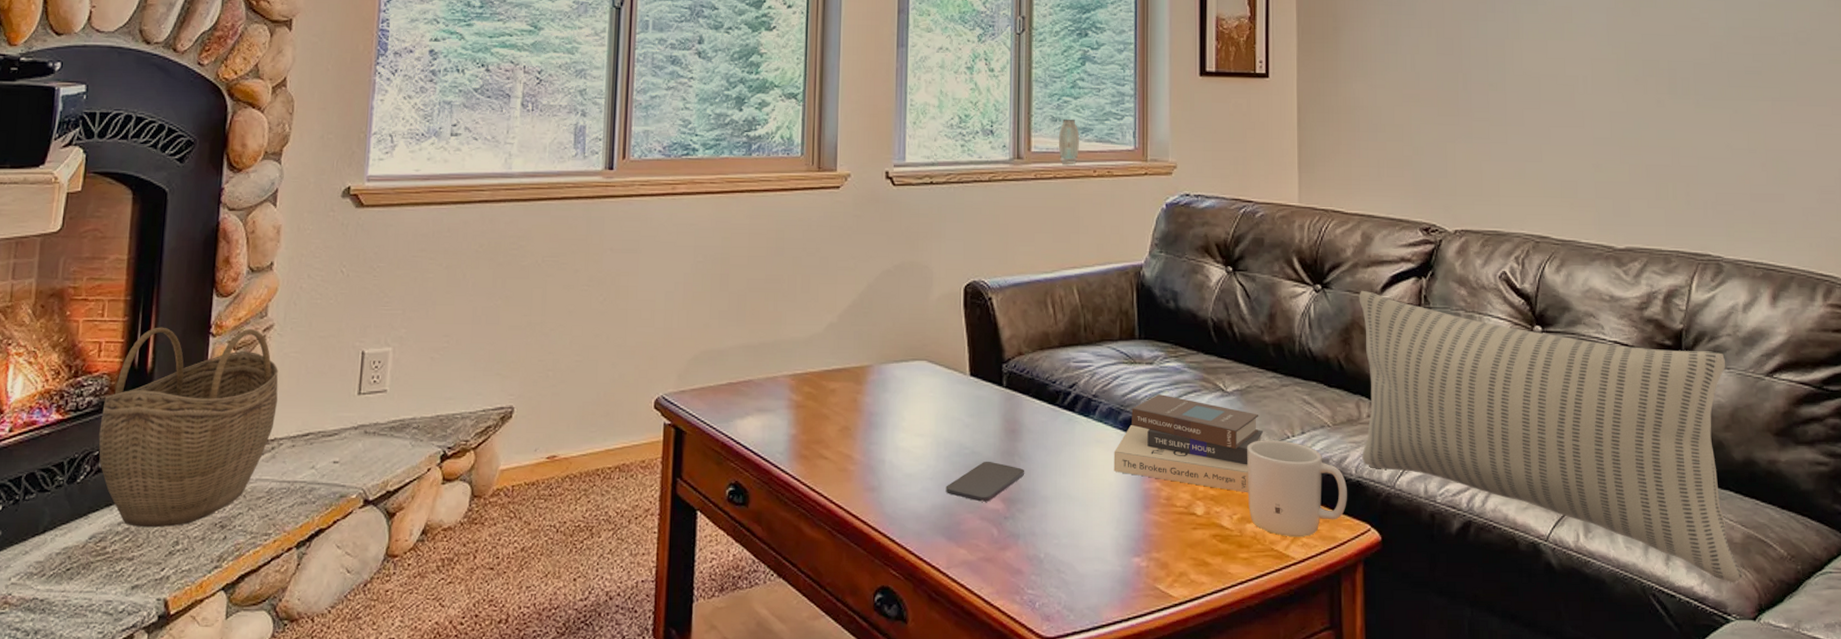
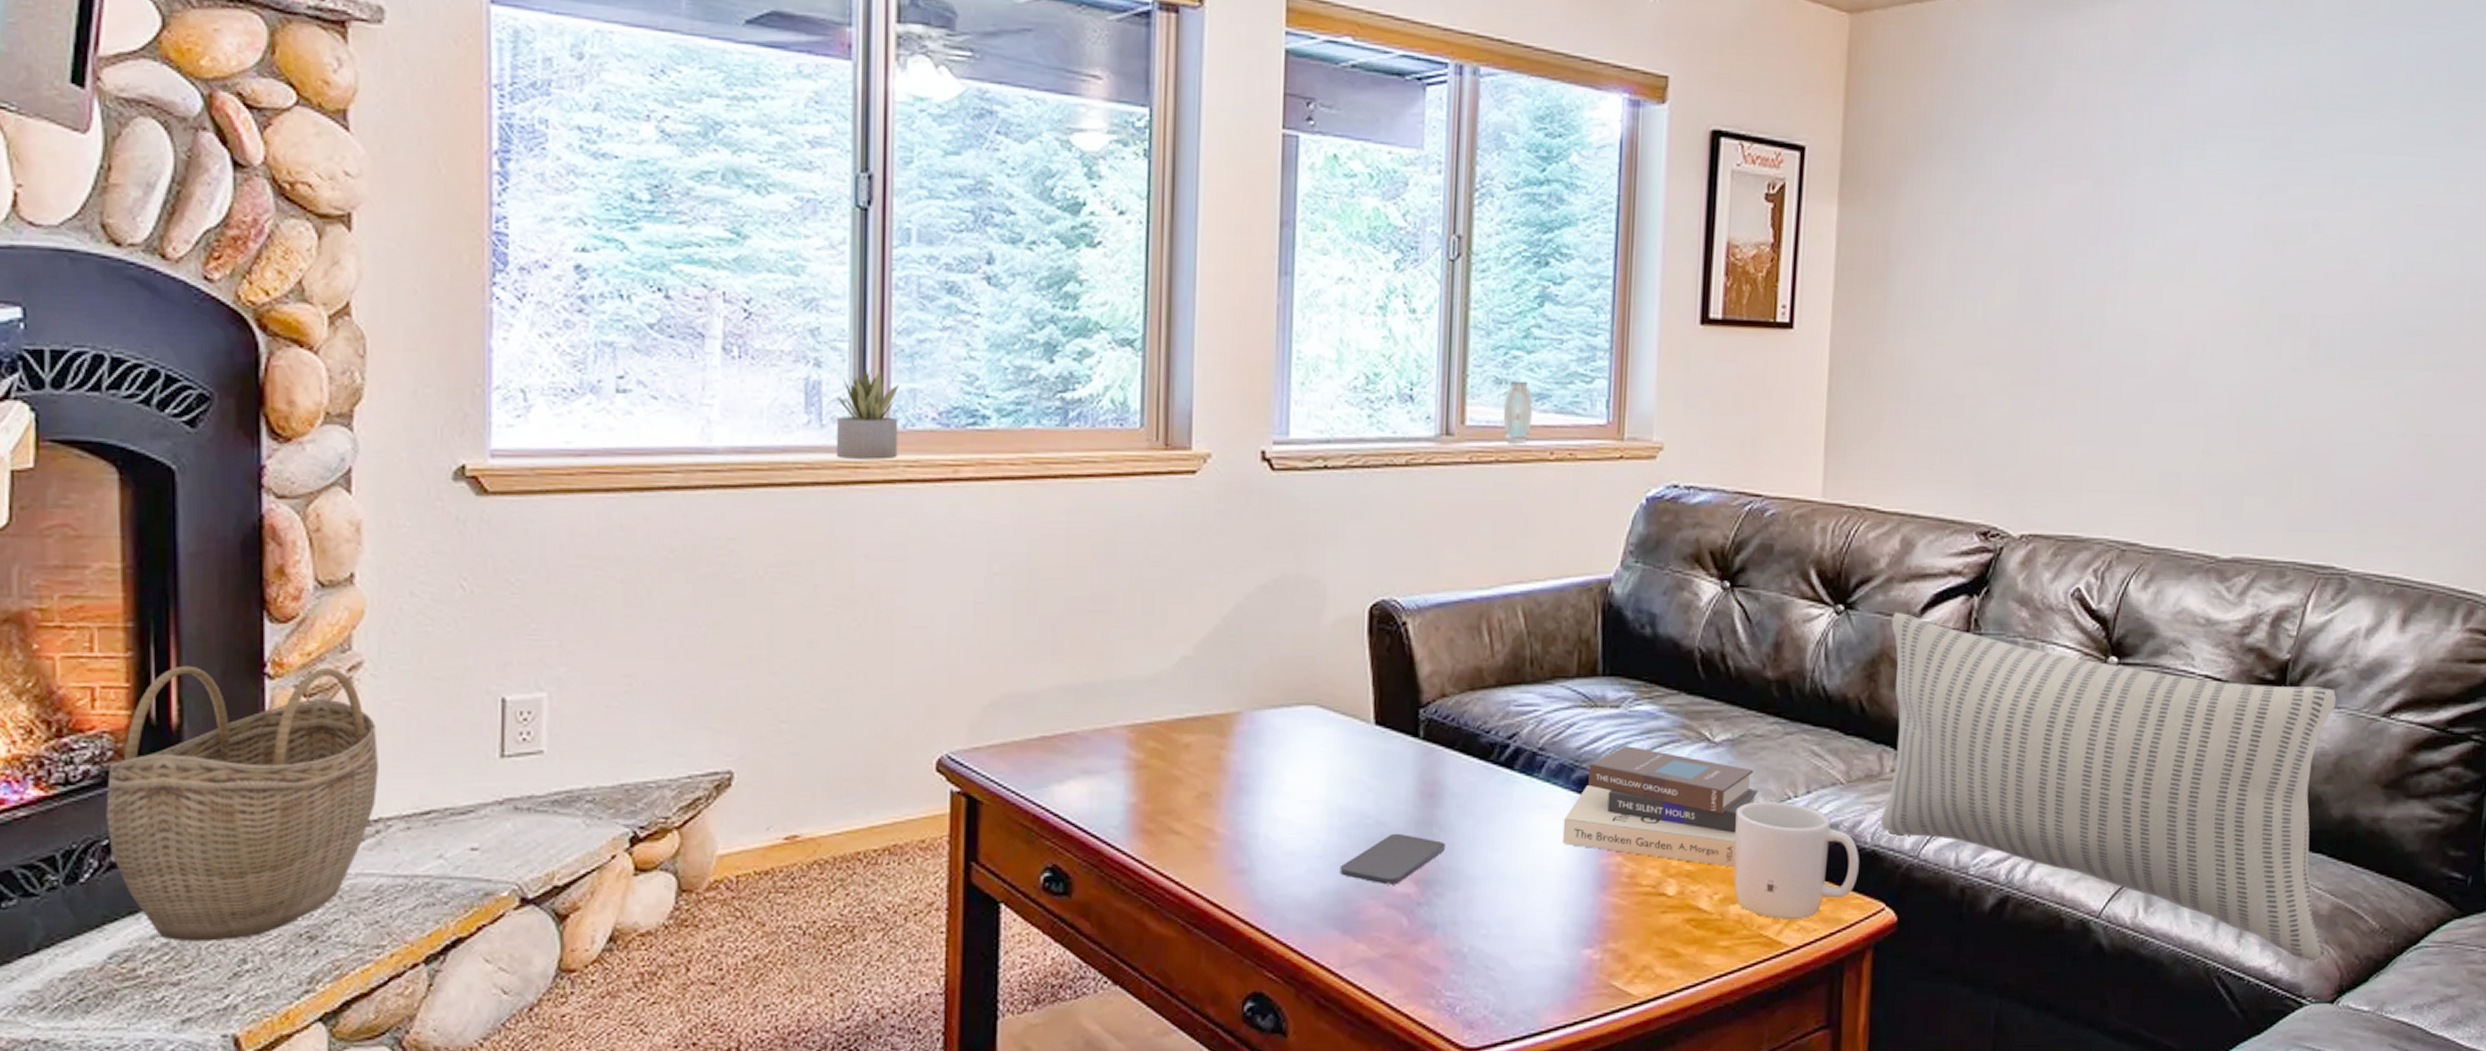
succulent plant: none [593,117,638,180] -> present [836,369,900,460]

